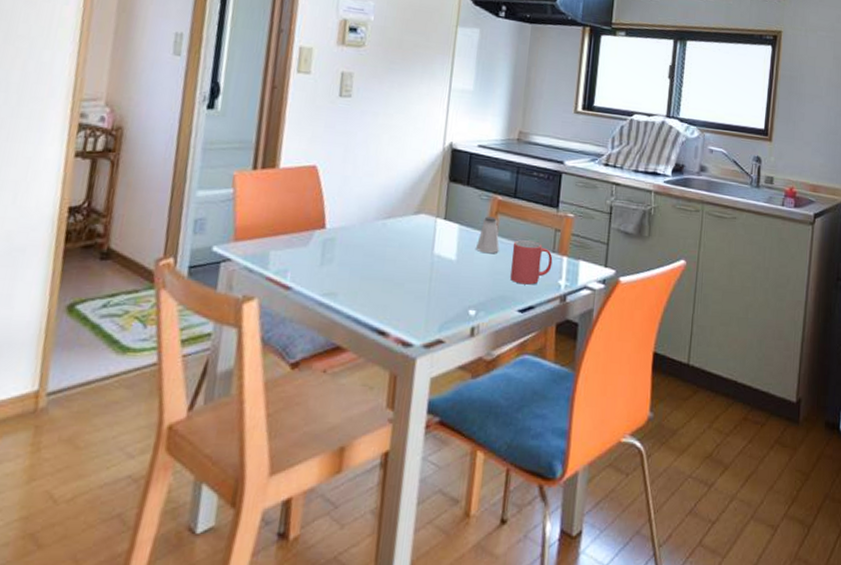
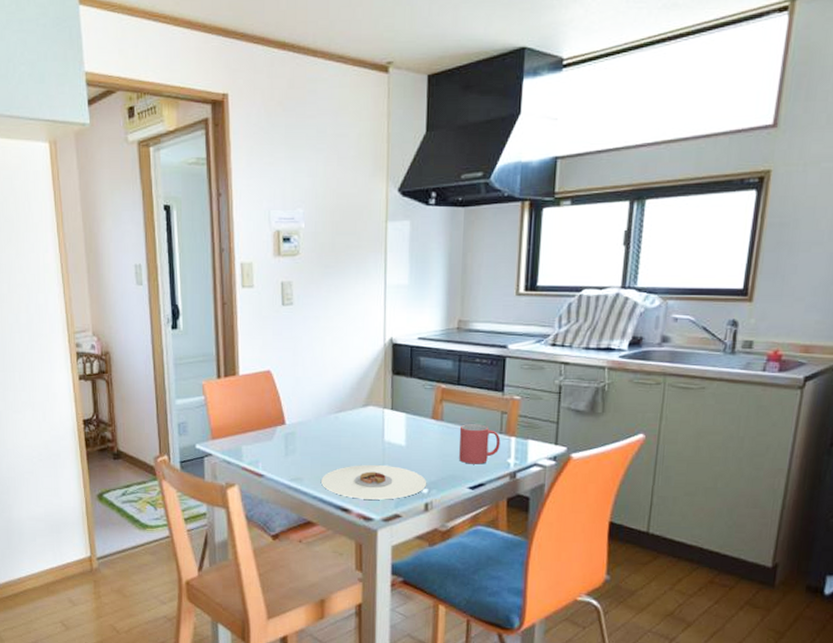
plate: none [358,280,476,322] -> present [321,465,427,500]
saltshaker: present [475,216,500,254] -> none [423,404,447,438]

